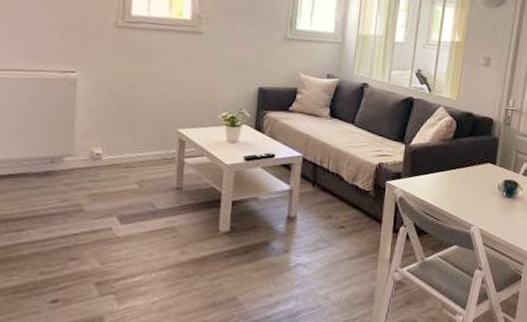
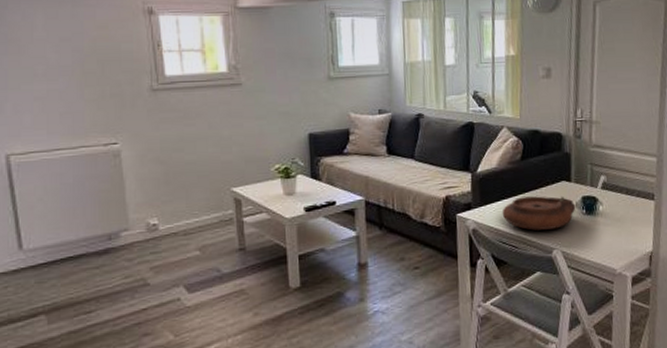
plate: none [428,173,498,207] -> present [502,196,576,231]

